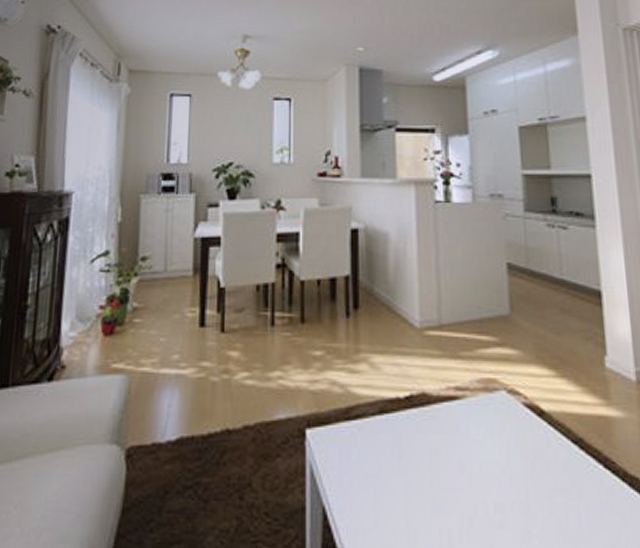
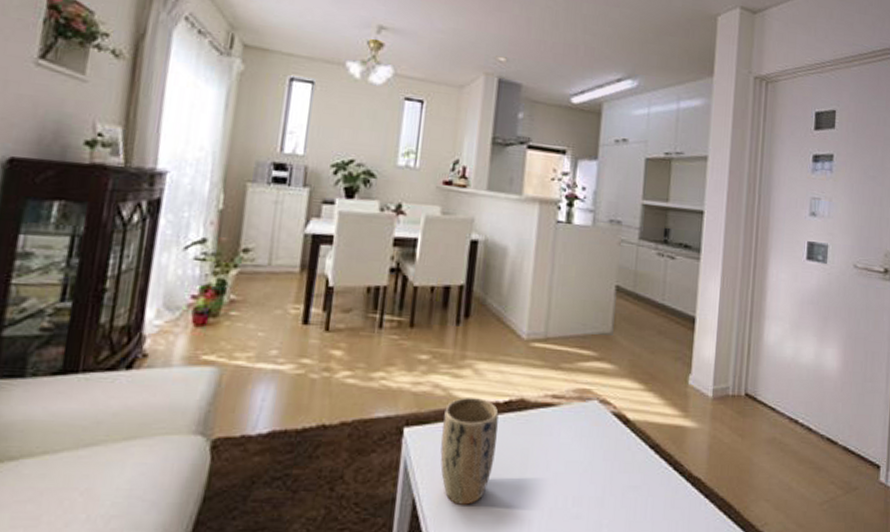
plant pot: none [344,394,402,513] -> present [440,398,499,505]

